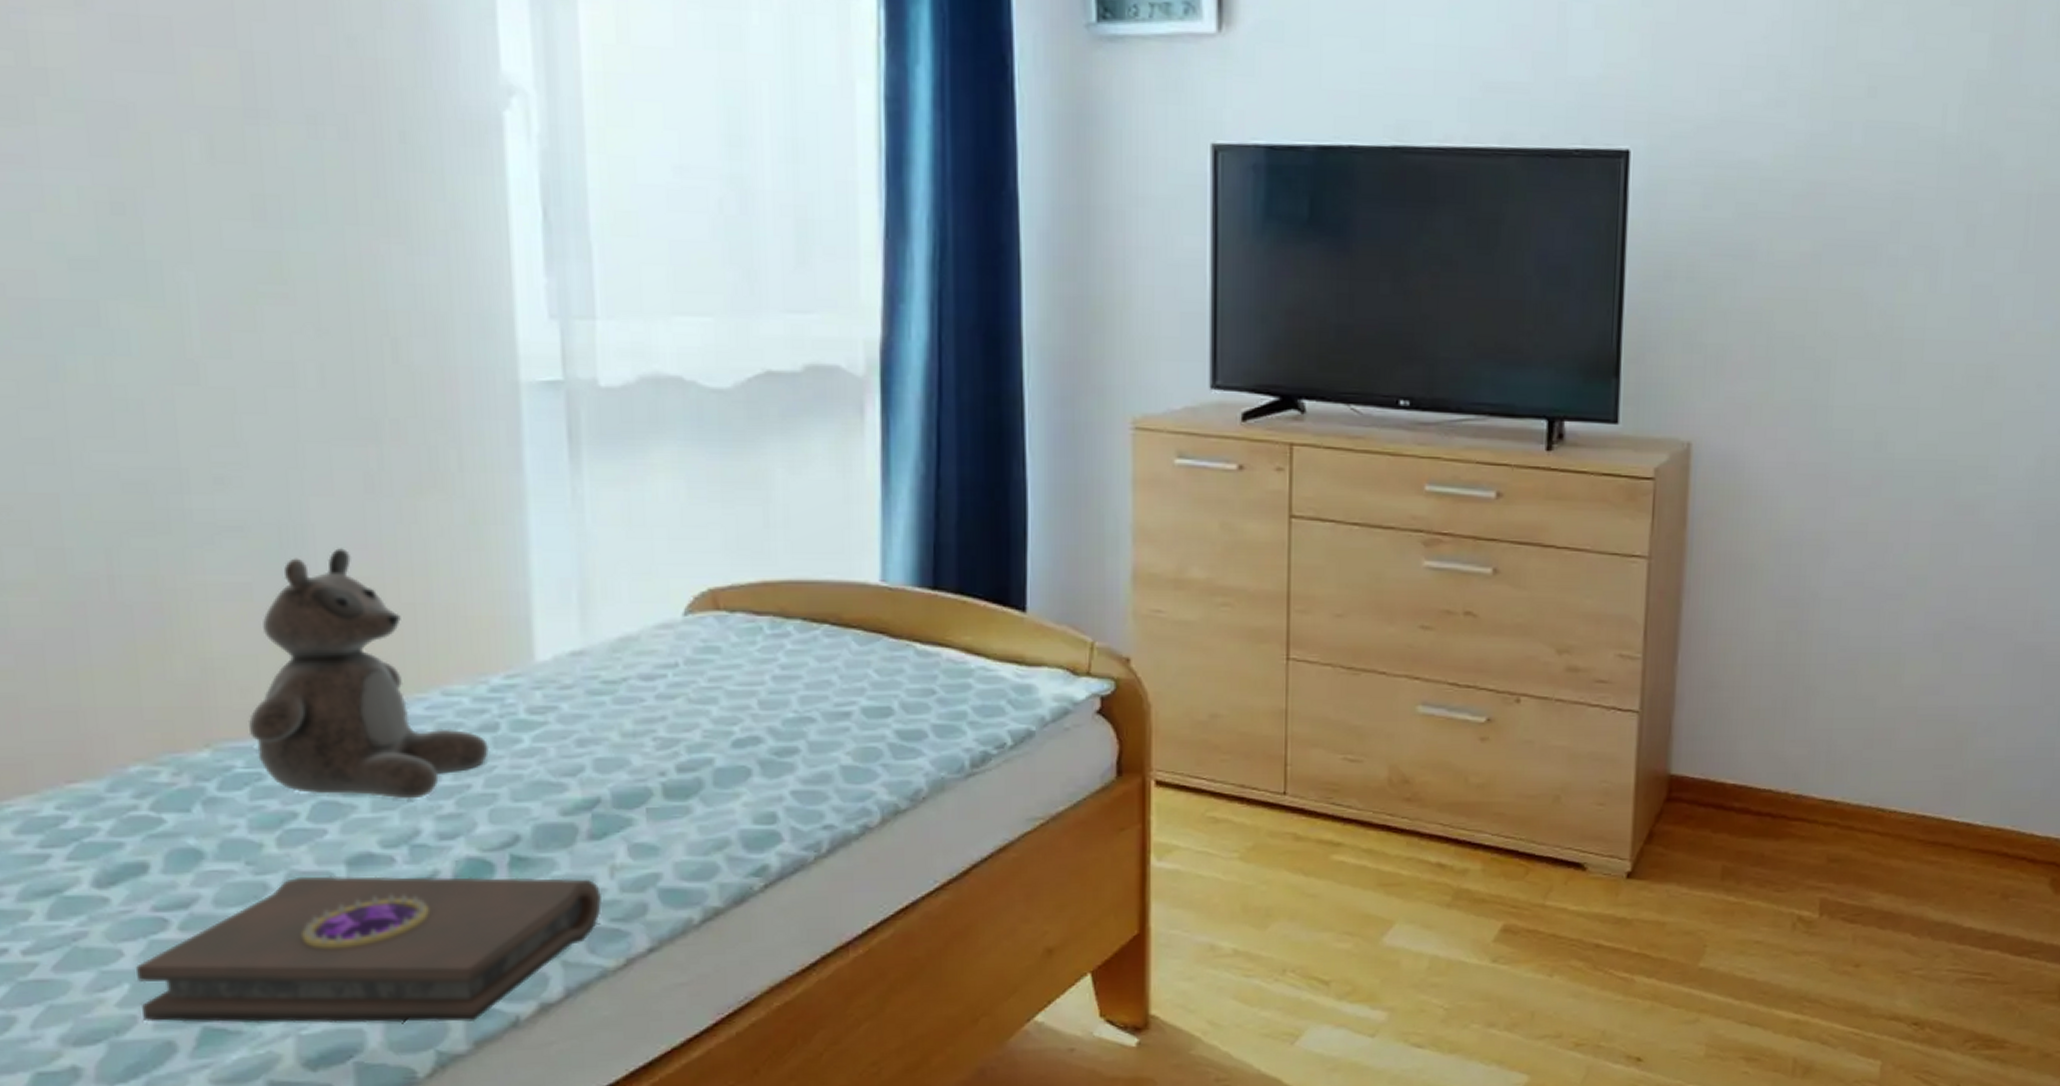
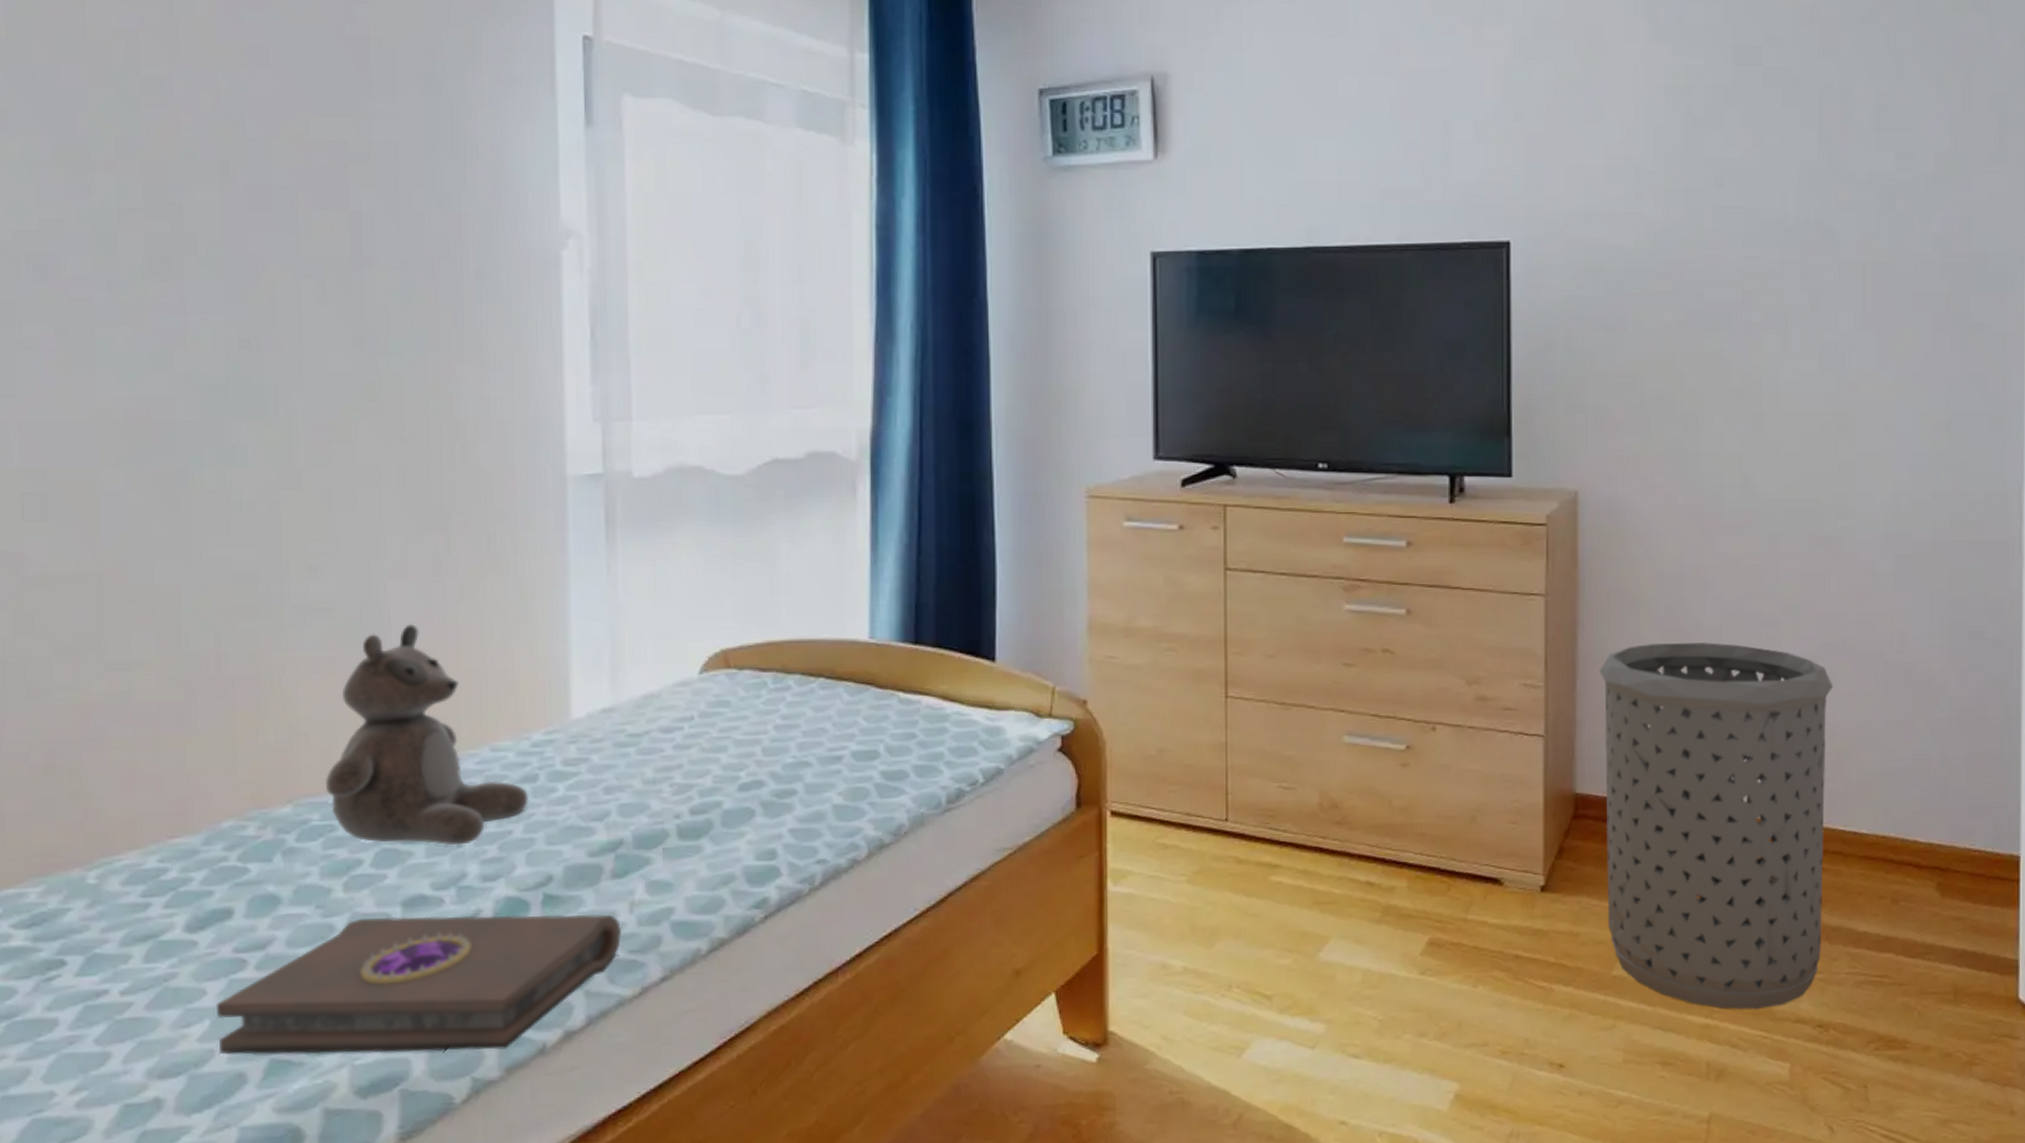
laundry basket: none [1696,615,1958,1006] -> present [1599,642,1833,1010]

